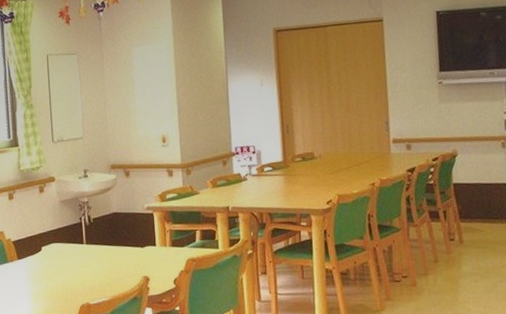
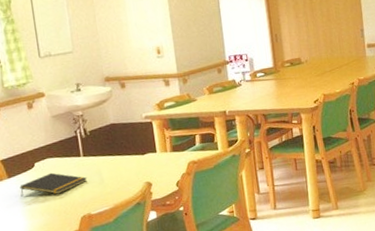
notepad: none [27,258,88,280] -> present [19,172,87,197]

